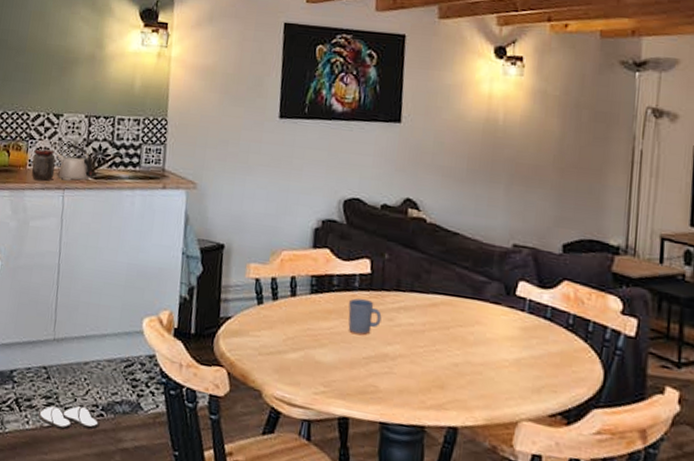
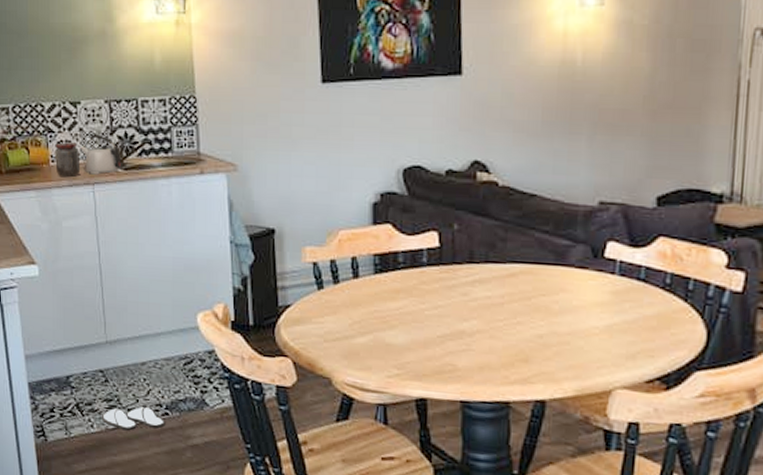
mug: present [348,298,382,335] -> none [417,275,455,314]

